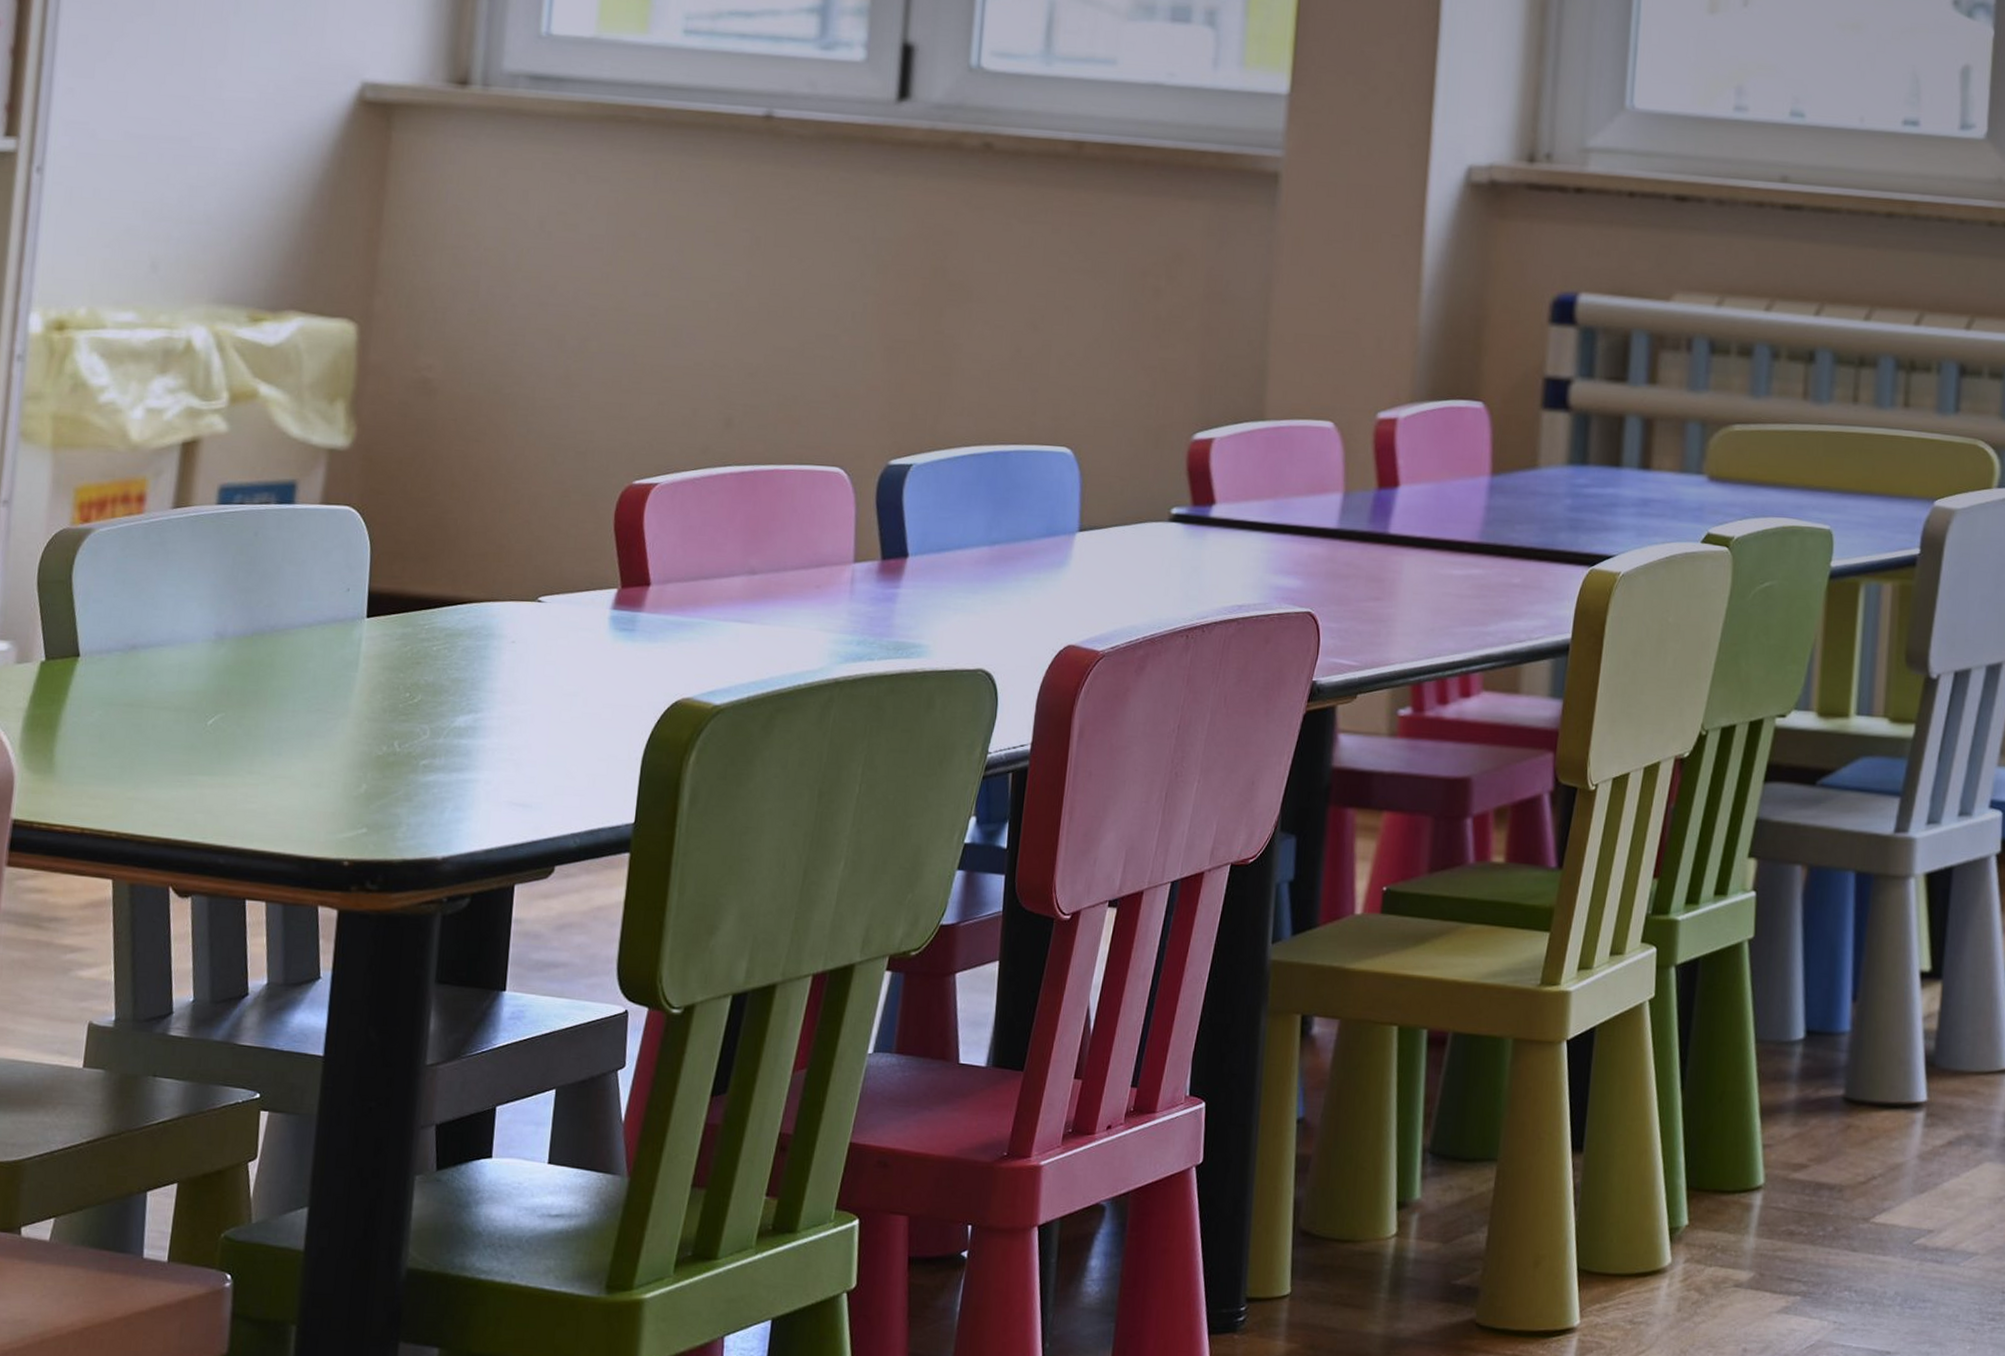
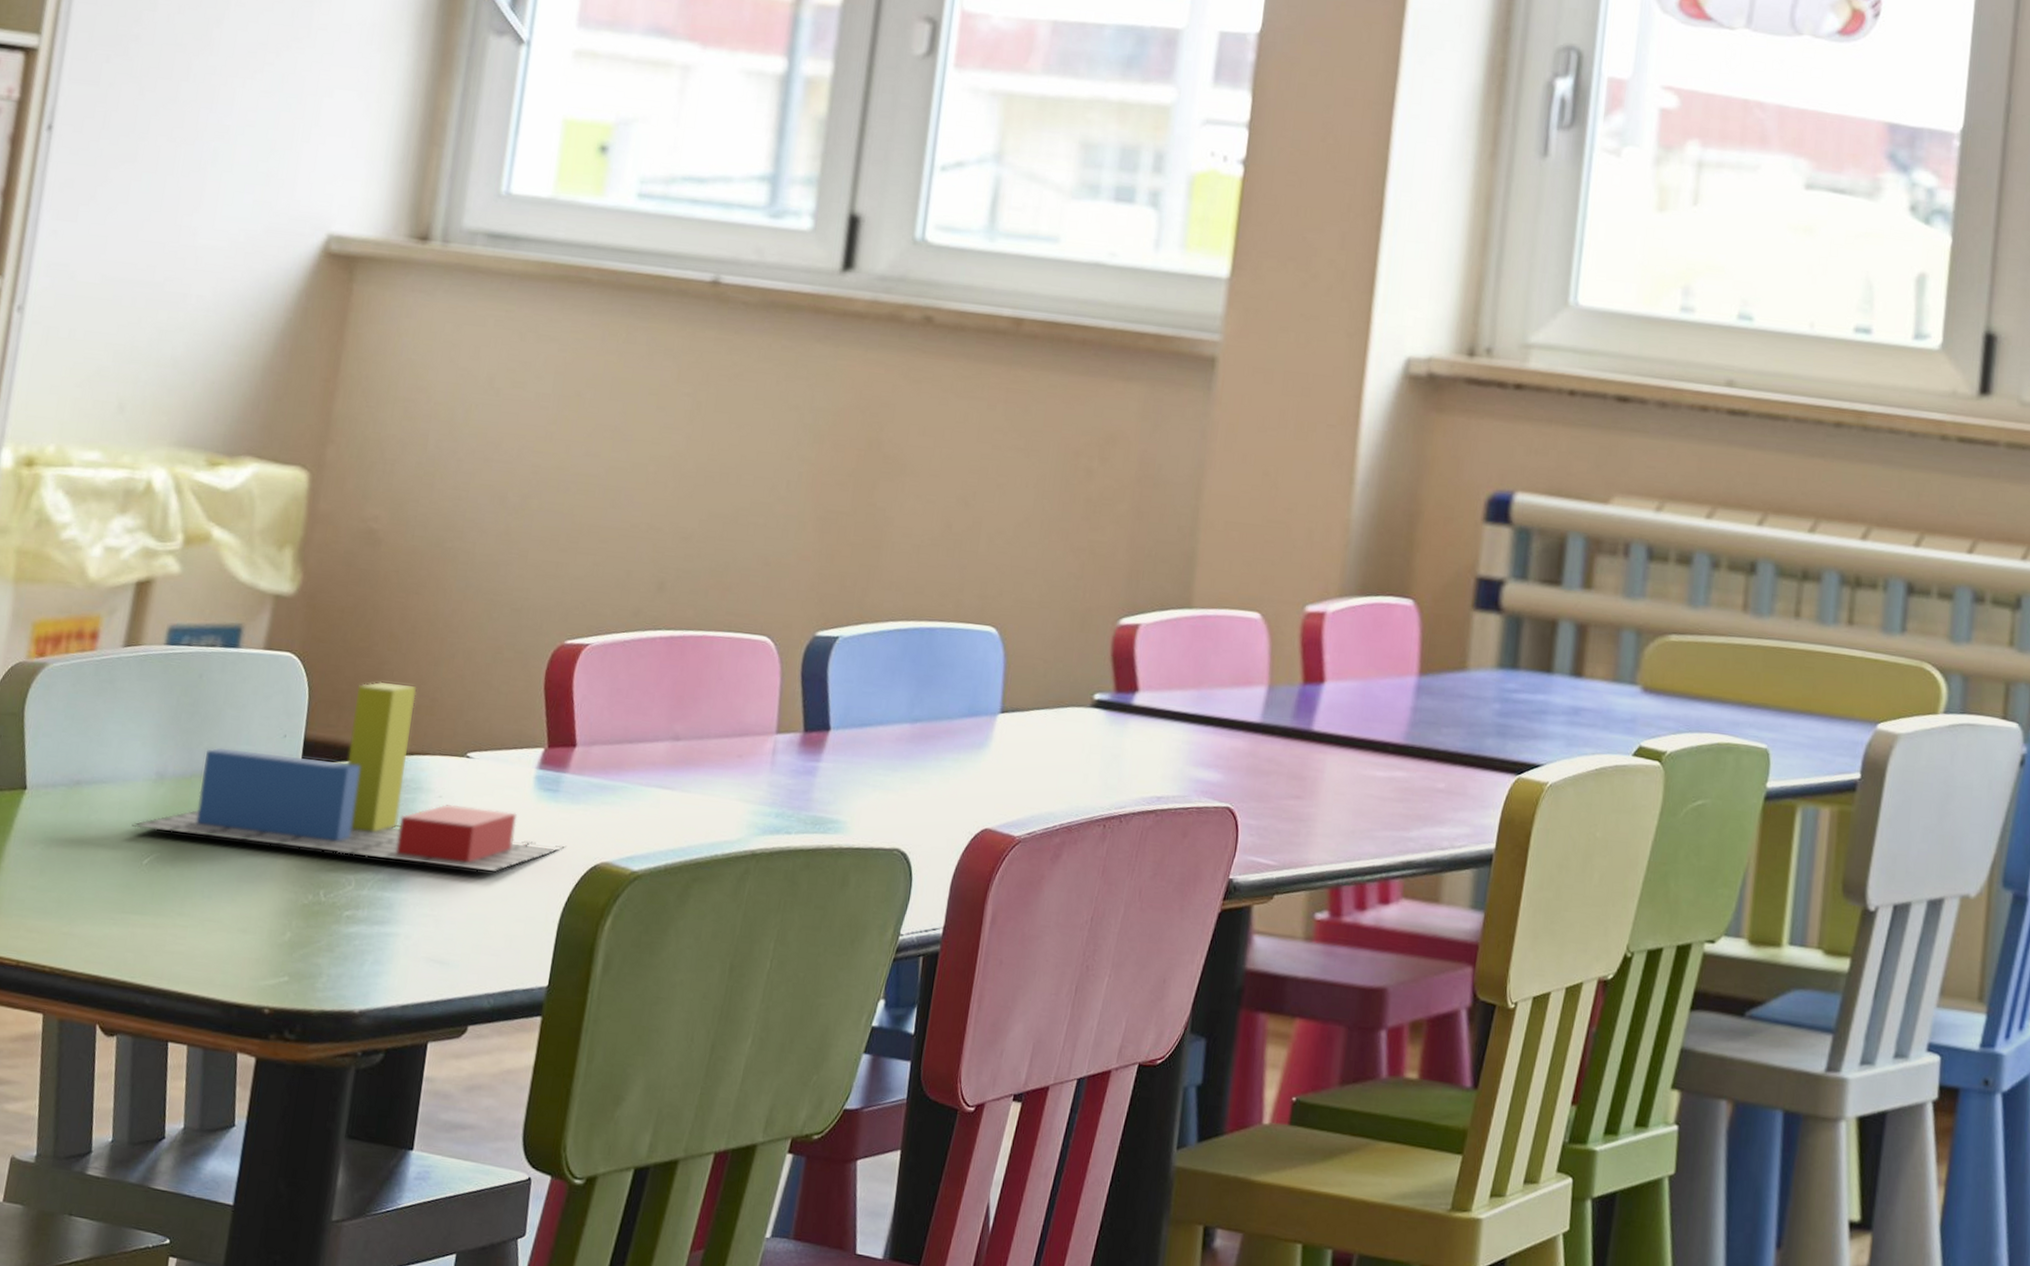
toy blocks: none [193,530,646,714] -> present [131,681,567,873]

